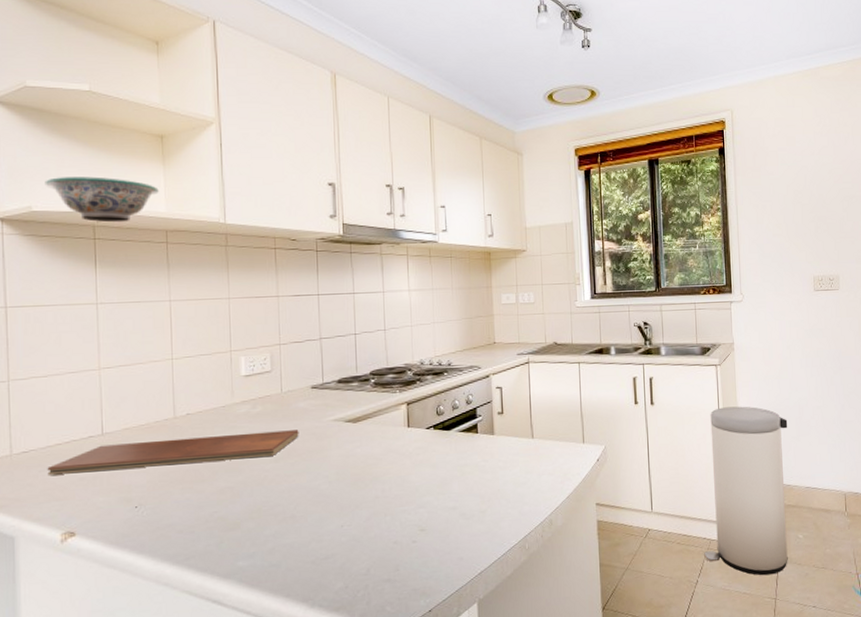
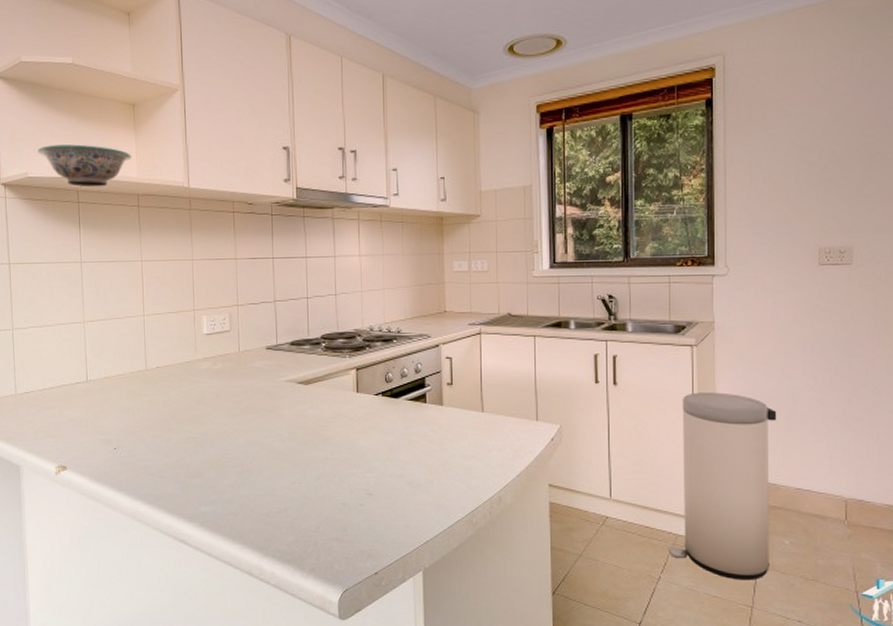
chopping board: present [47,430,299,475] -> none [44,388,255,414]

